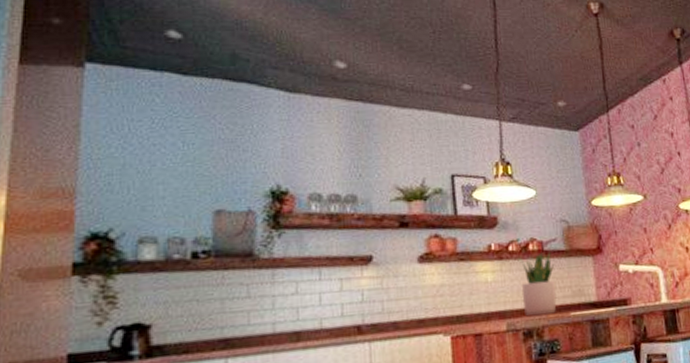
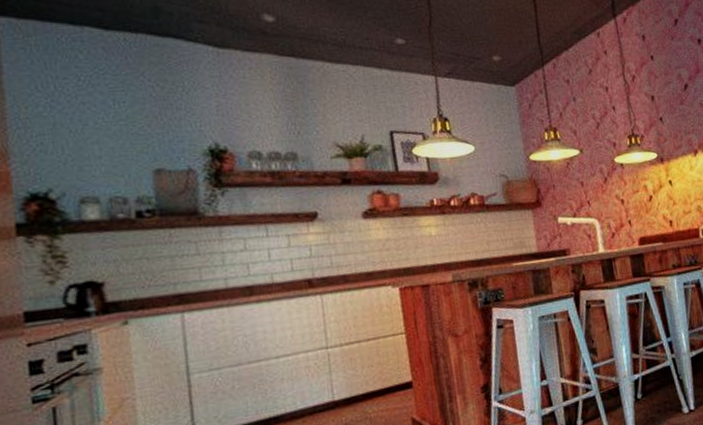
planter: present [522,252,557,317] -> none [464,206,499,268]

